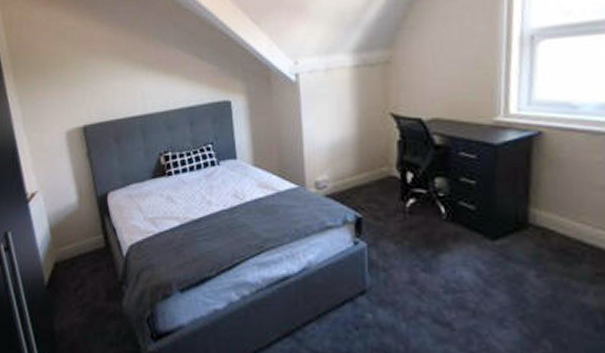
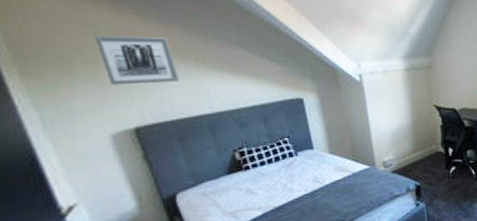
wall art: none [64,39,121,86] -> present [95,35,179,85]

